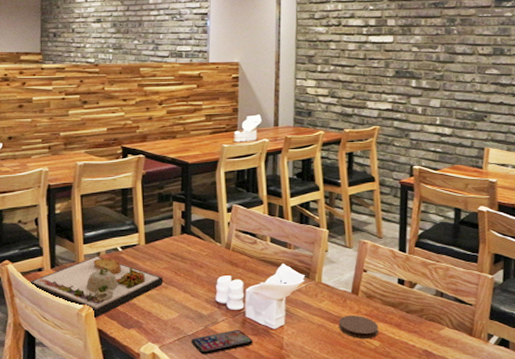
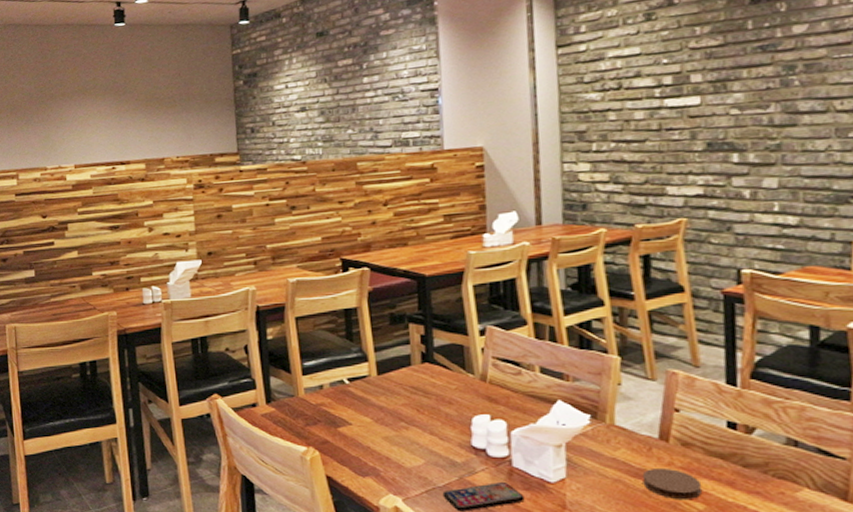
dinner plate: present [29,256,163,318] -> none [242,389,403,462]

